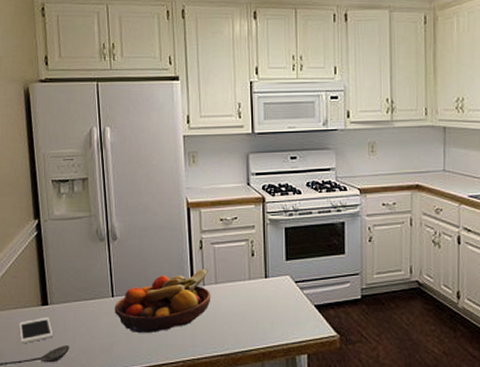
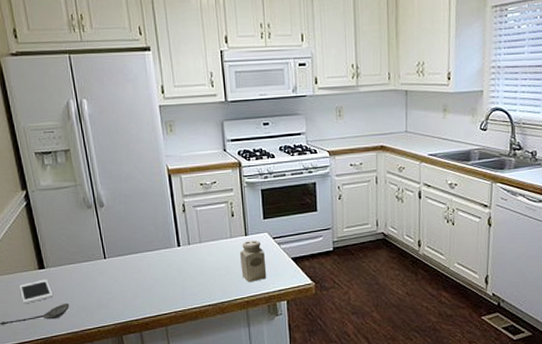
fruit bowl: present [114,268,211,333] -> none [107,229,197,289]
salt shaker: none [259,283,287,331] -> present [240,239,267,283]

